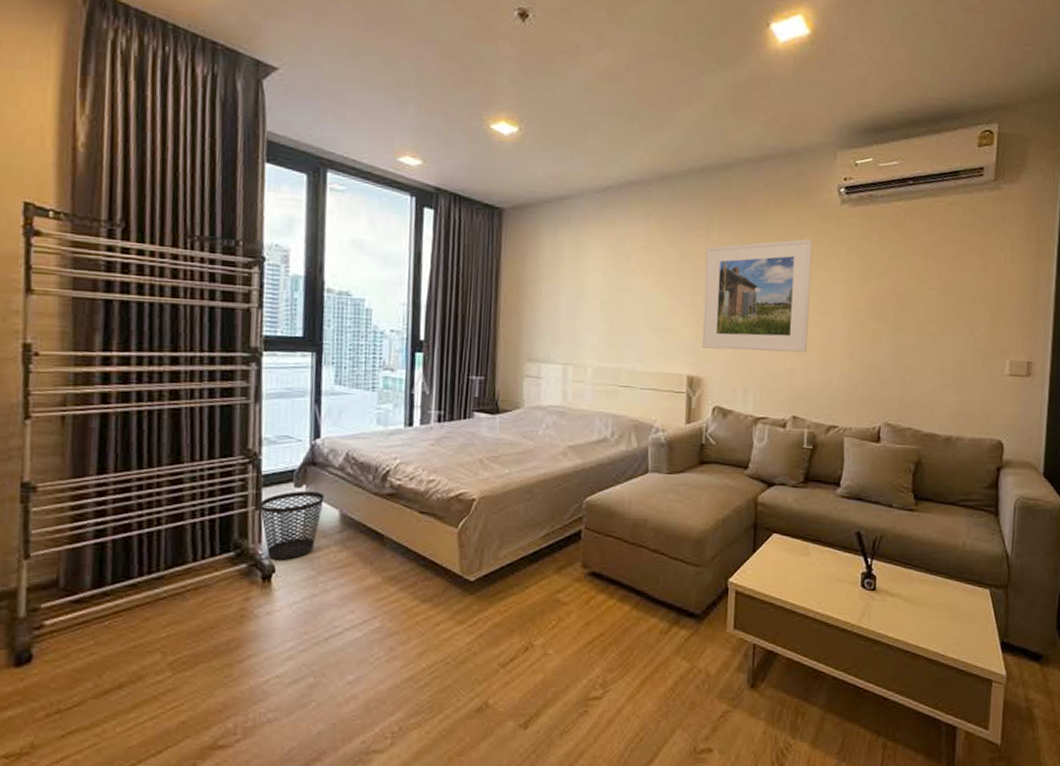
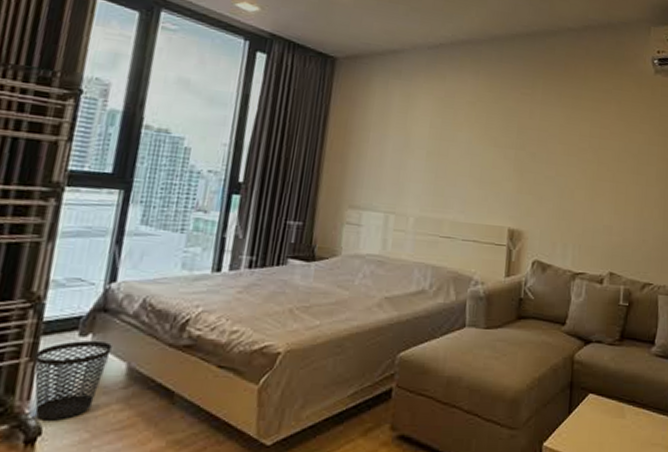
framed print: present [702,238,813,353] -> none [524,103,629,210]

